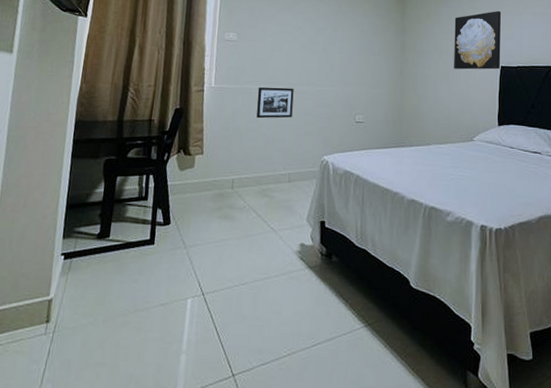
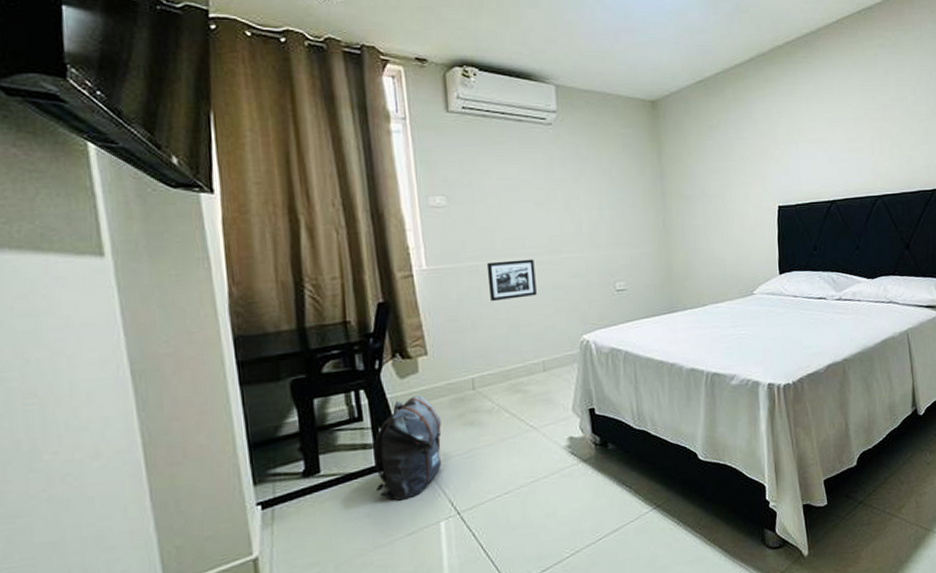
backpack: none [146,186,204,273] -> present [373,394,442,501]
wall art: present [454,11,502,70] -> none [721,140,778,215]

